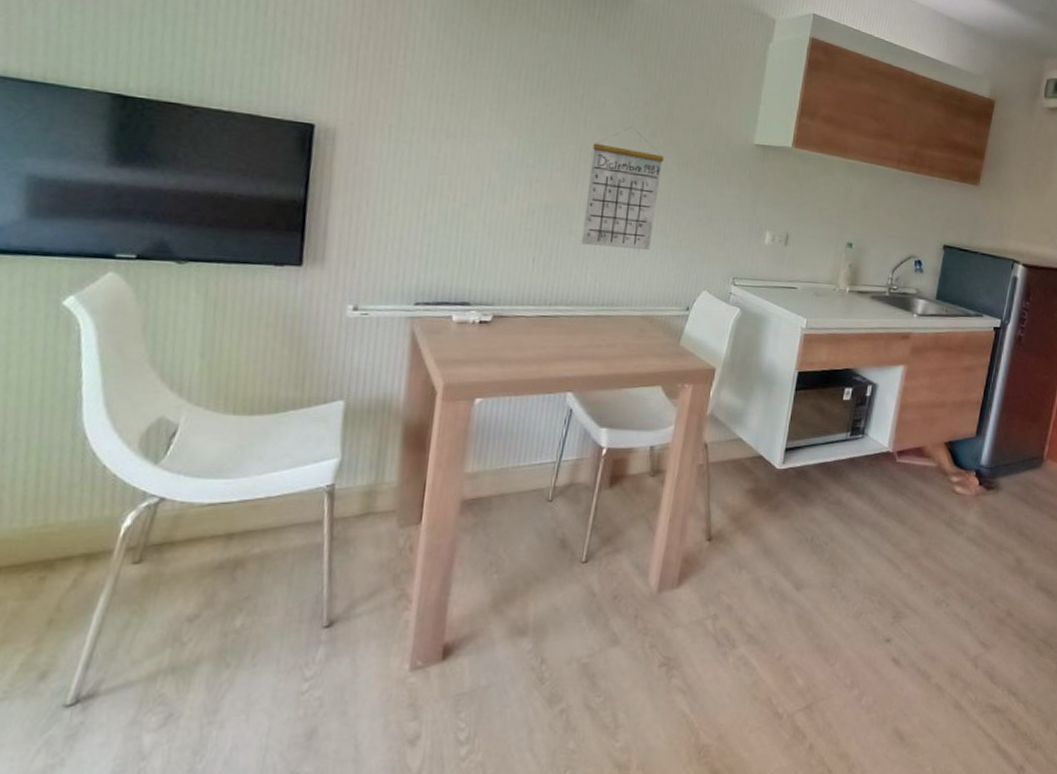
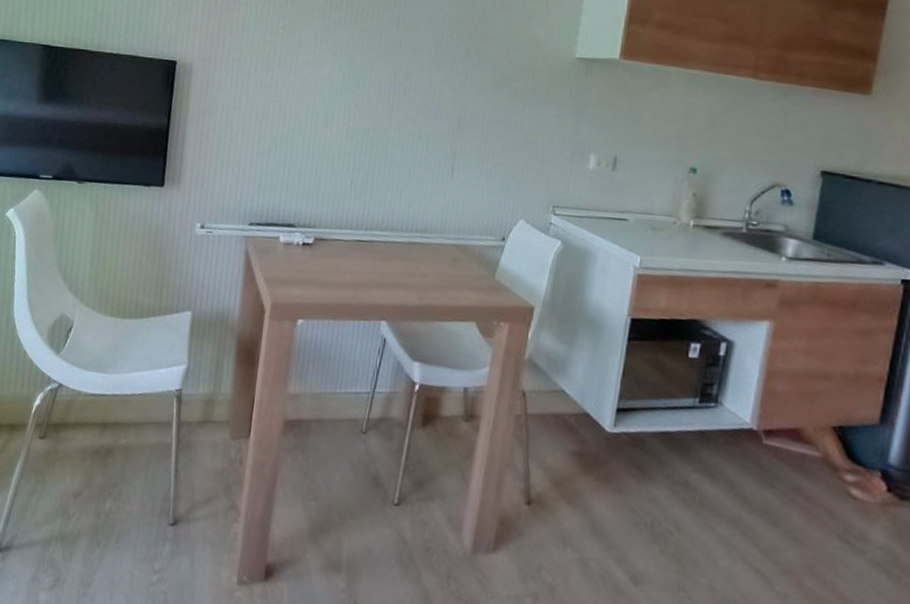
calendar: present [581,127,664,251] -> none [395,47,478,176]

